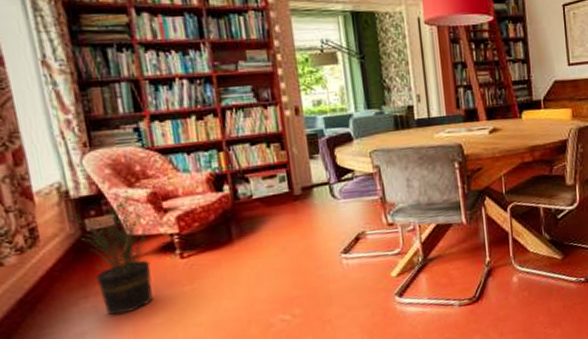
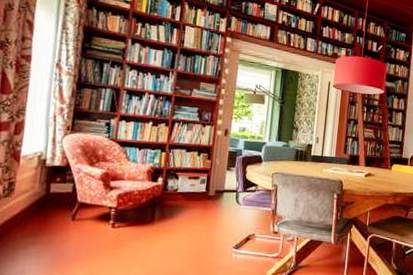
potted plant: present [60,191,155,316] -> none [36,168,101,263]

